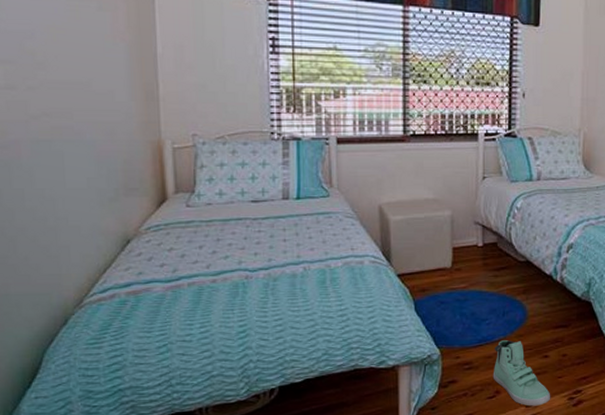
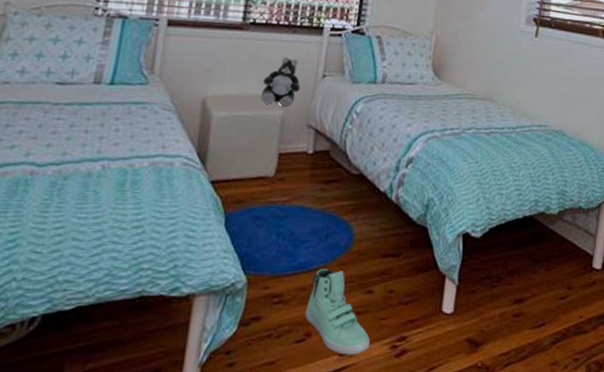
plush toy: none [430,163,464,208] -> present [261,56,301,108]

